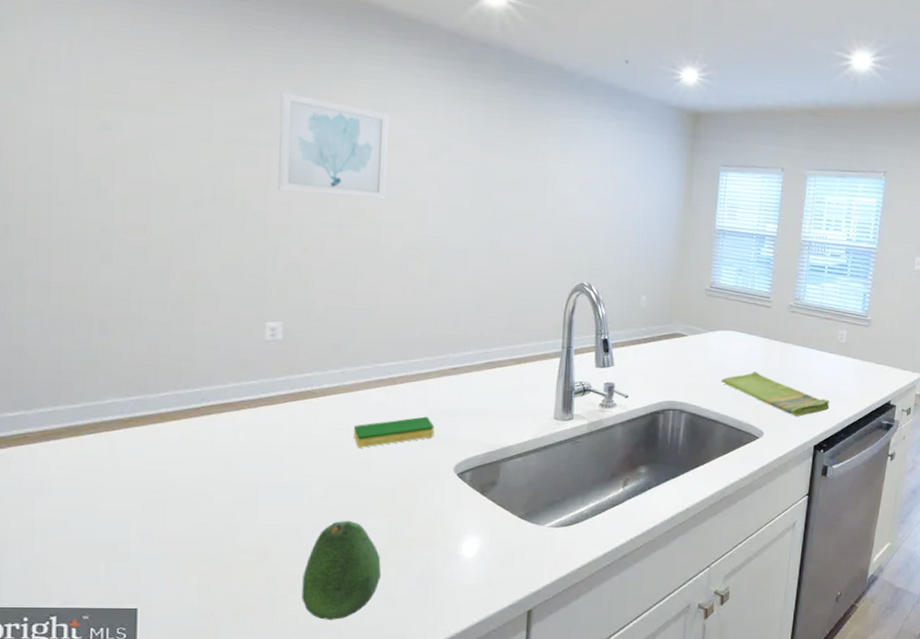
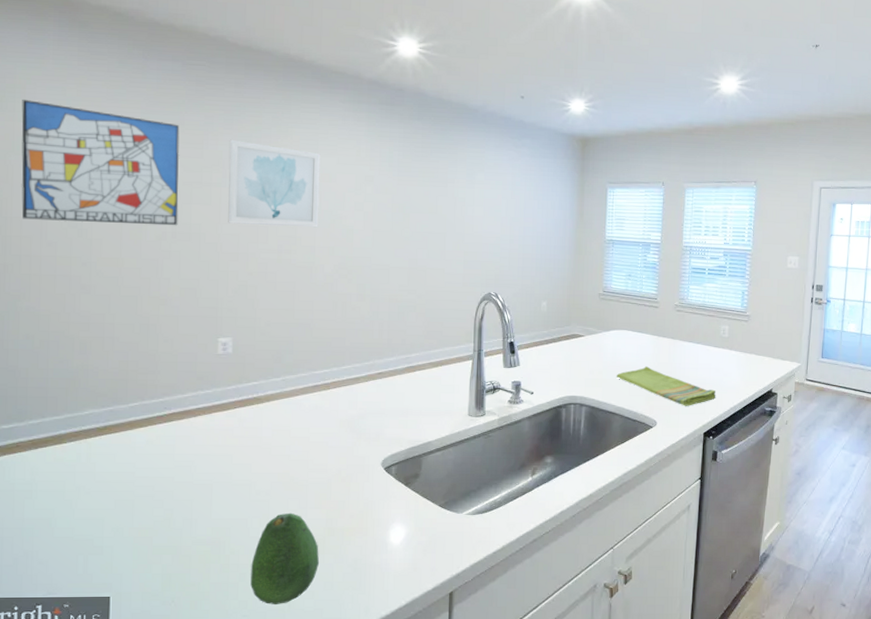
wall art: none [24,28,220,190] -> present [21,99,180,226]
dish sponge: present [353,416,435,448] -> none [293,417,364,447]

